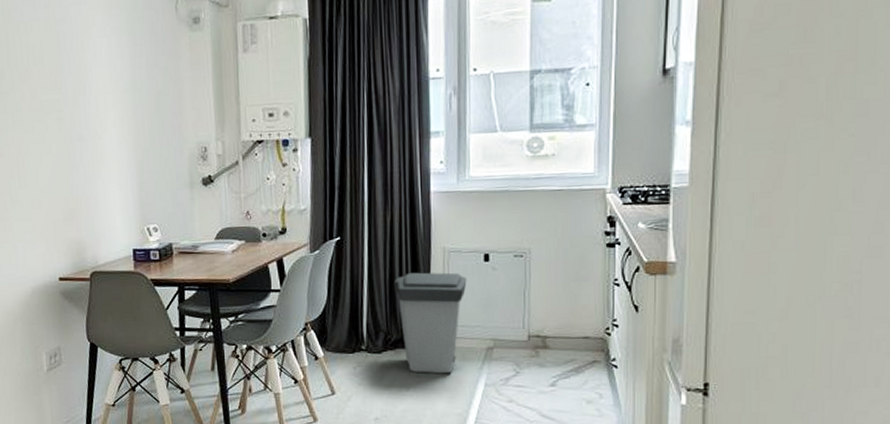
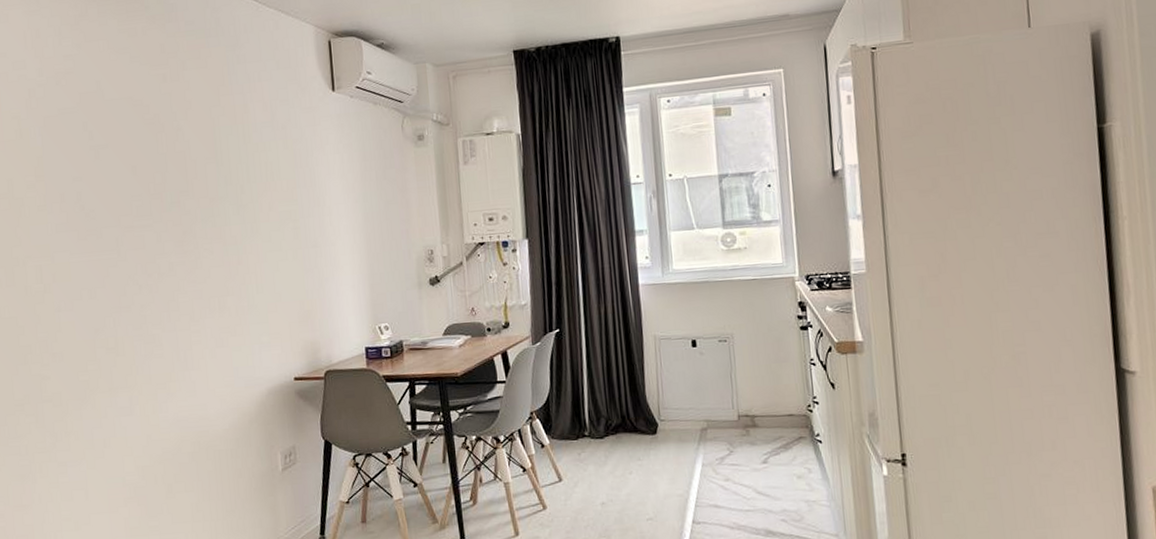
trash can: present [393,272,467,374] -> none [611,359,678,456]

